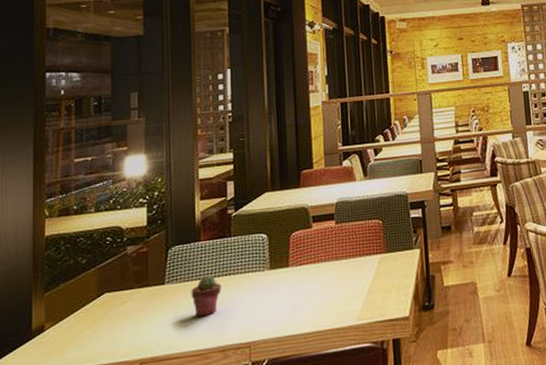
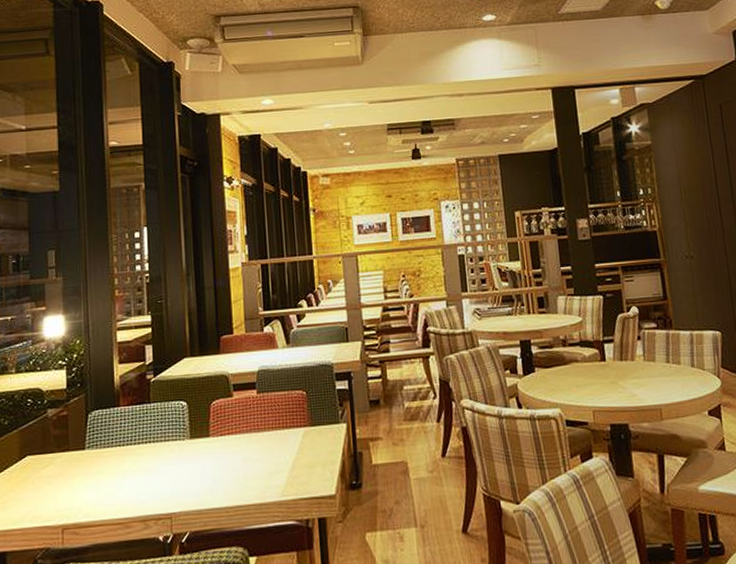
potted succulent: present [191,275,221,317] -> none [111,441,142,485]

